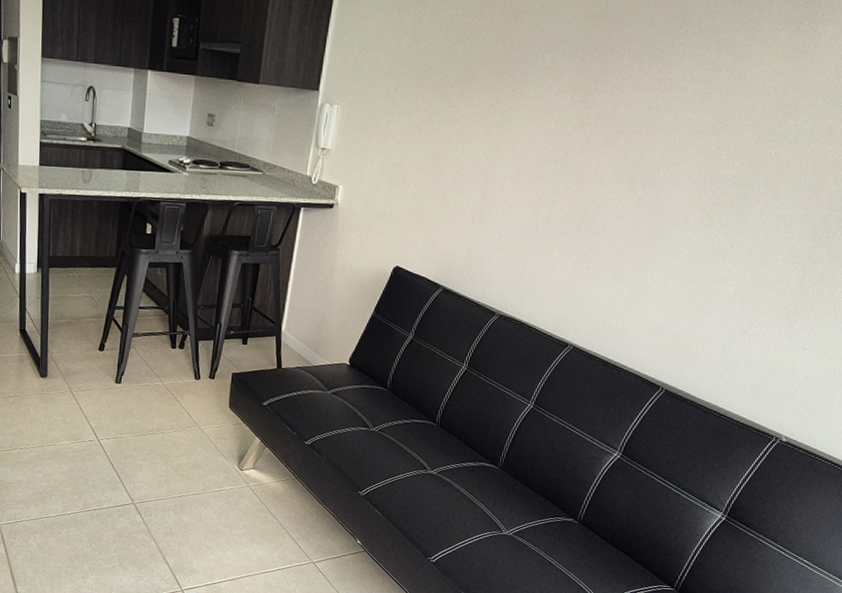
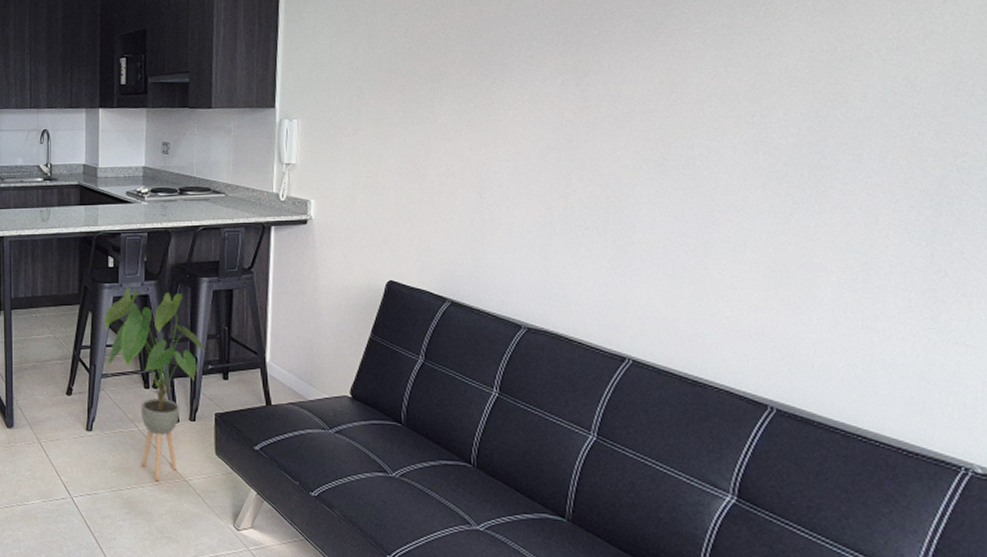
house plant: none [137,253,229,429] -> present [104,286,205,481]

